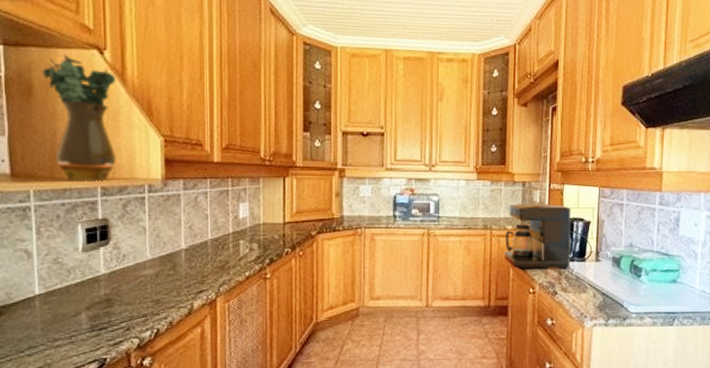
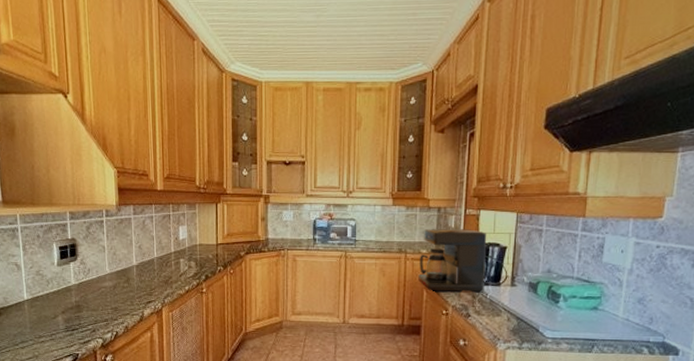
vase: present [42,54,116,182] -> none [21,99,80,207]

